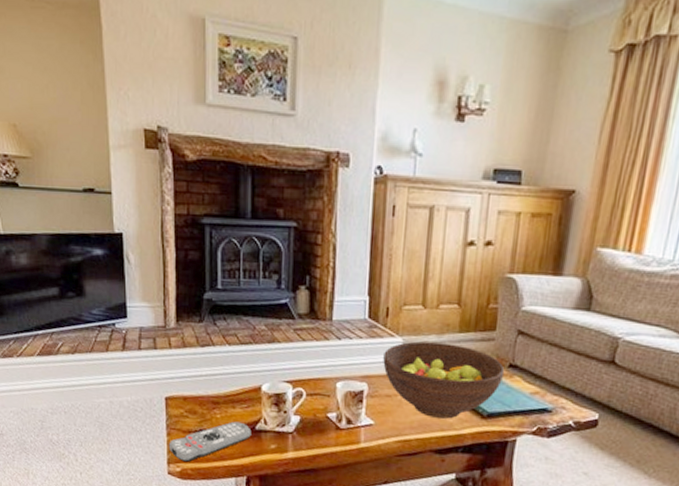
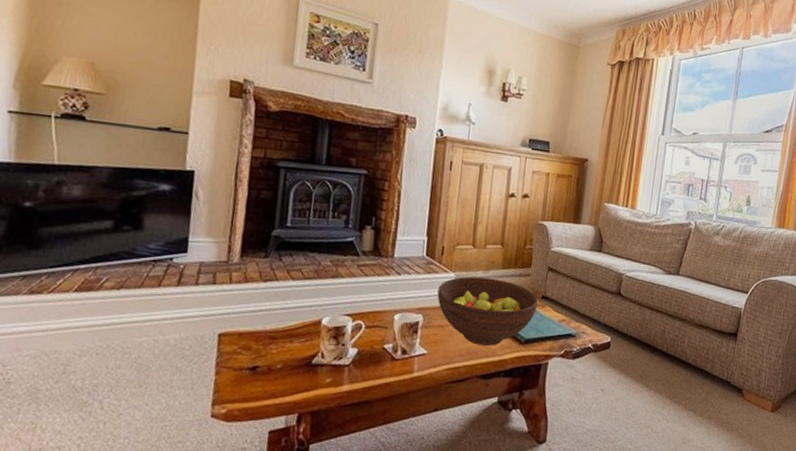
remote control: present [168,421,252,463] -> none [215,356,308,403]

